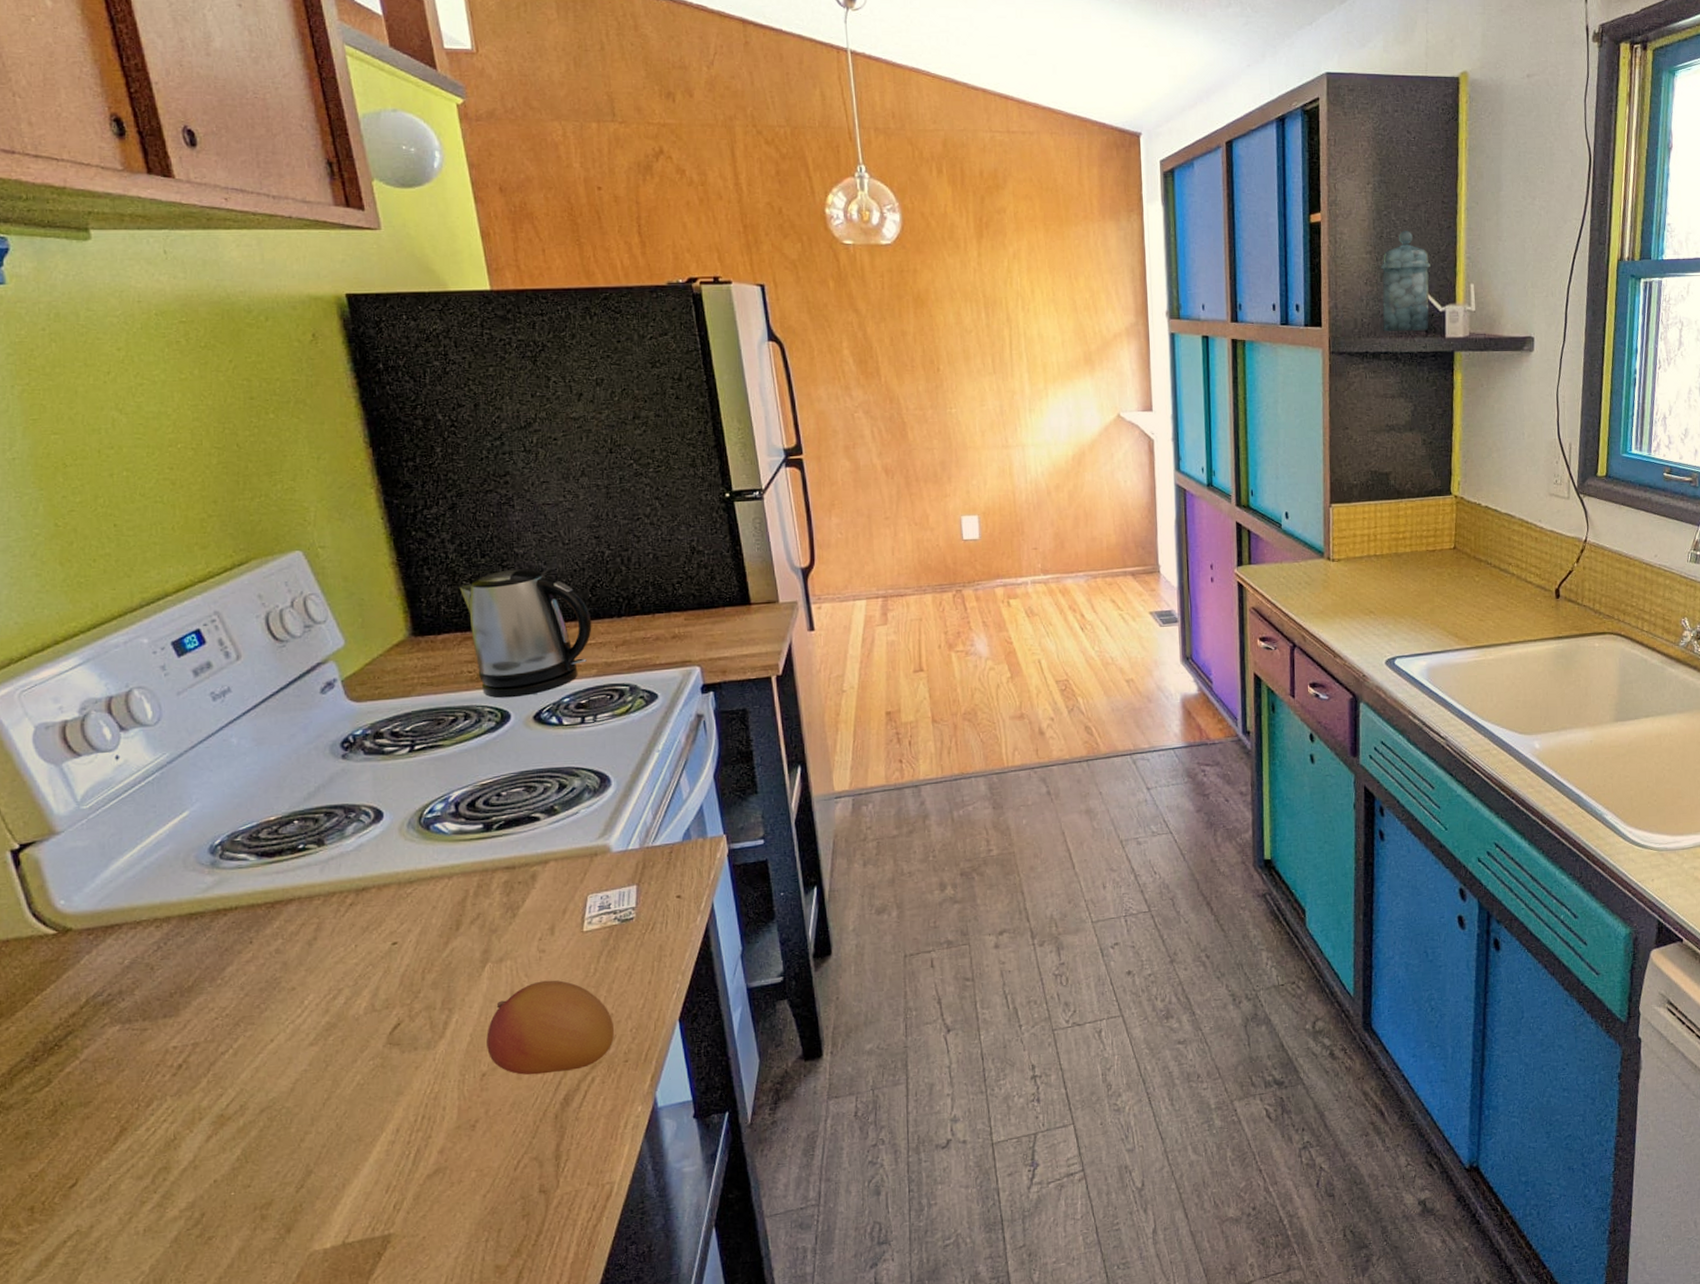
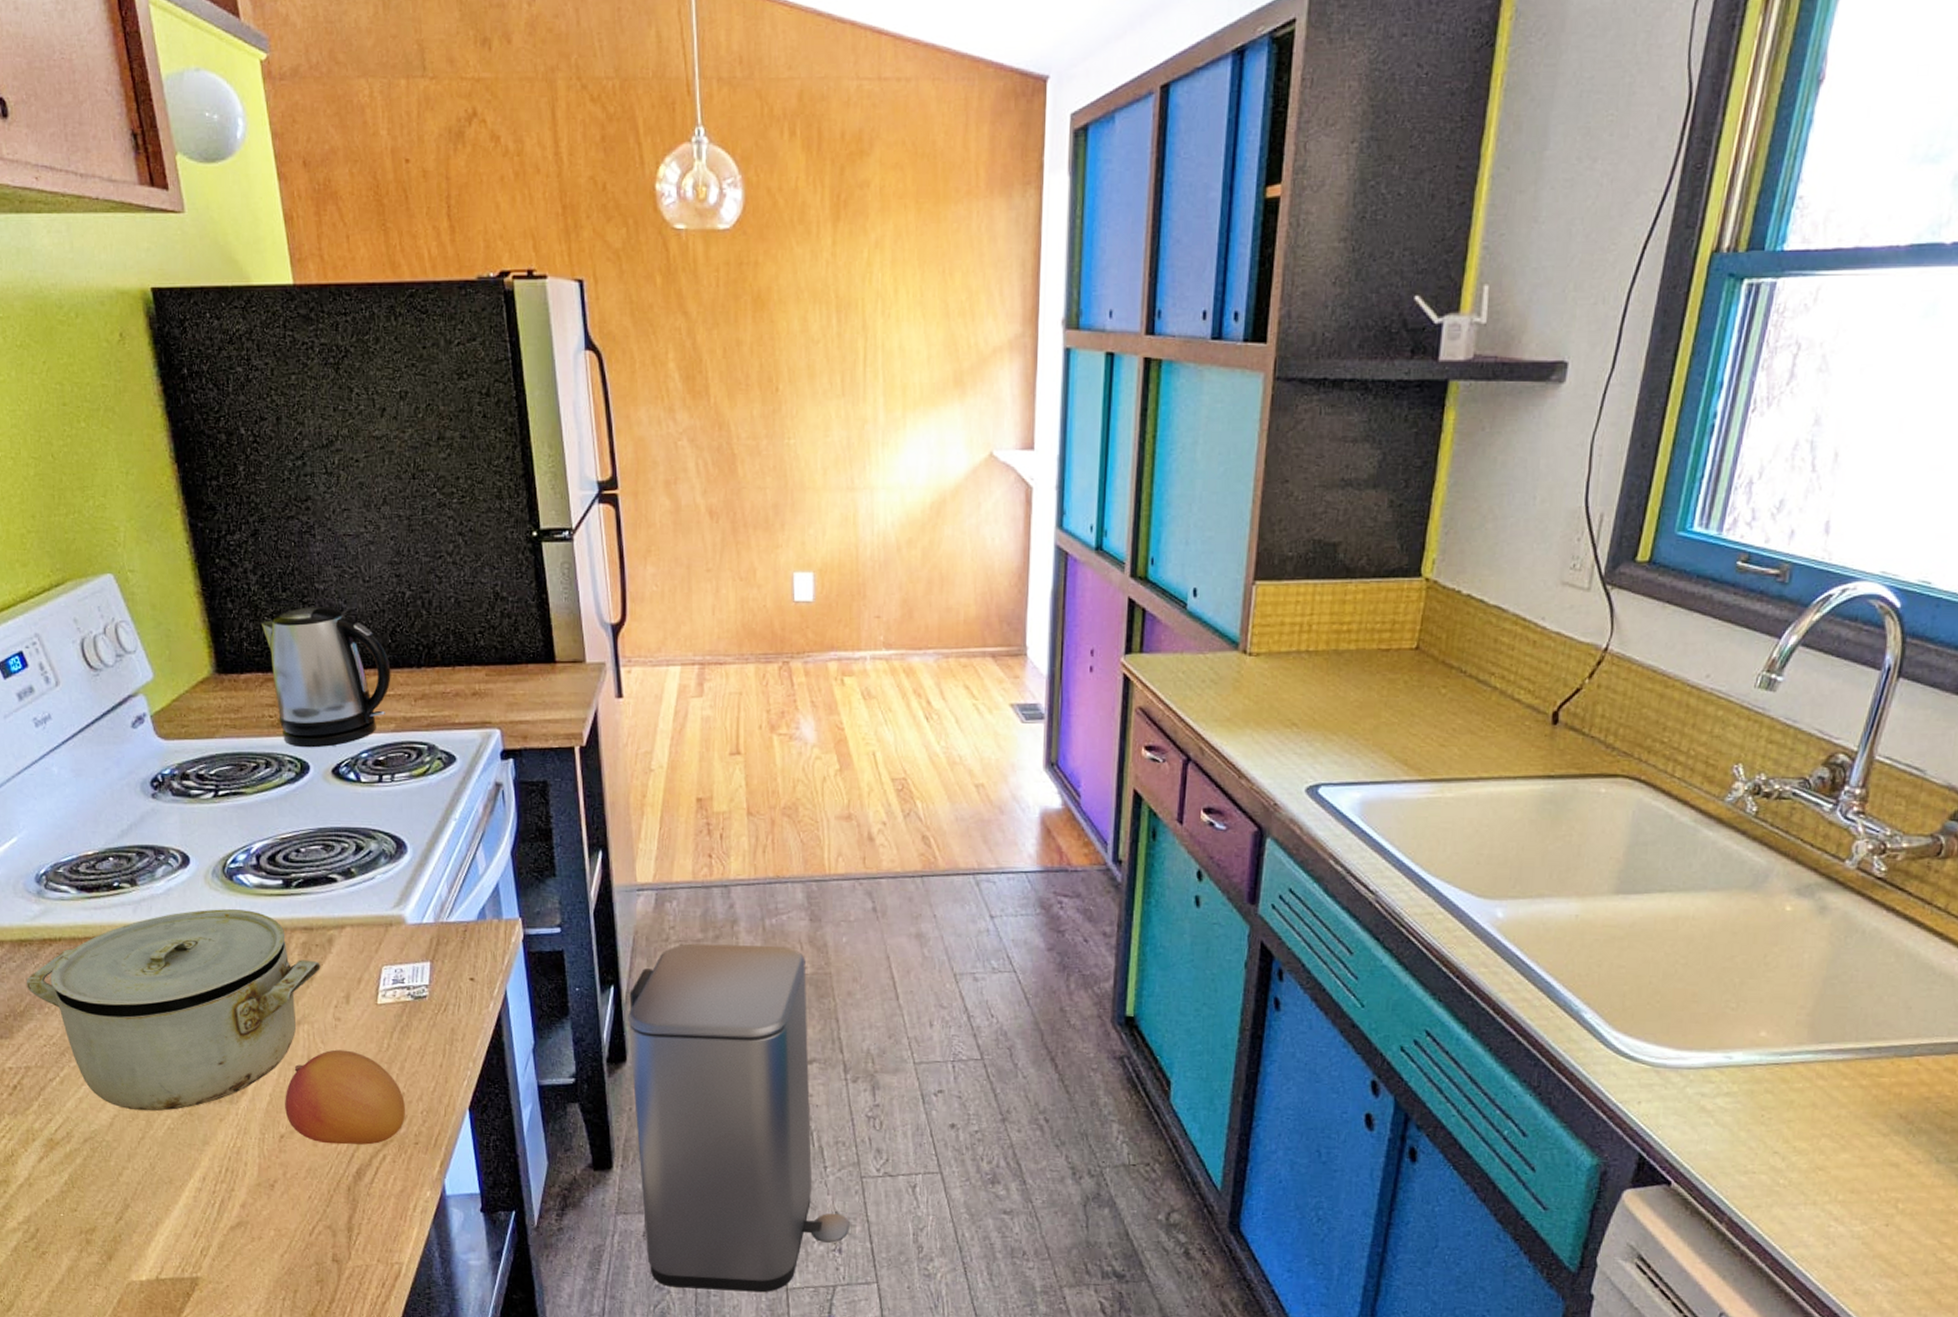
cooking pot: none [195,856,524,1072] -> present [26,909,321,1112]
pedal bin: none [831,834,1046,1161] -> present [628,943,850,1293]
canister: present [1380,230,1432,331] -> none [1351,208,1431,350]

